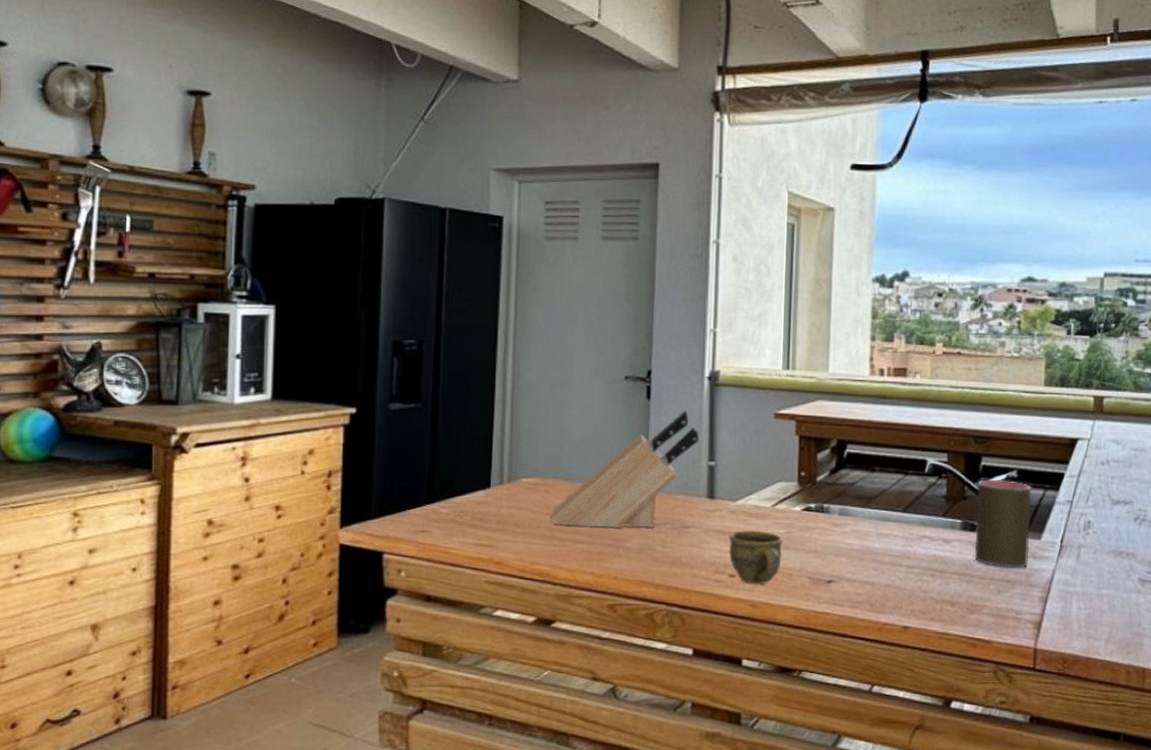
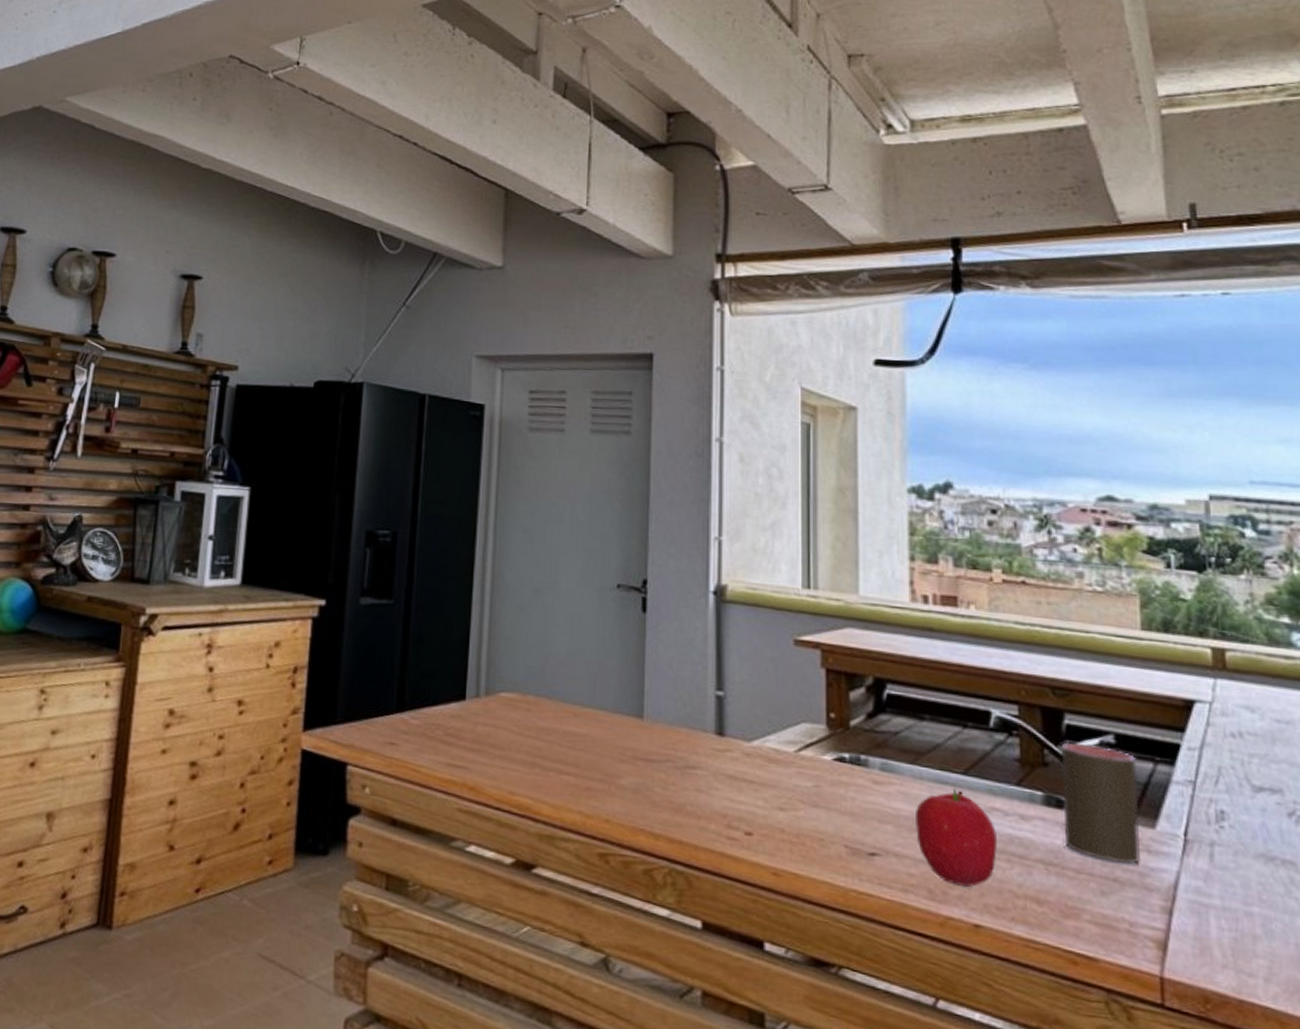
knife block: present [550,410,699,528] -> none [532,628,705,764]
cup: present [729,530,783,584] -> none [743,777,811,849]
fruit: none [864,523,925,598] -> present [916,787,997,887]

